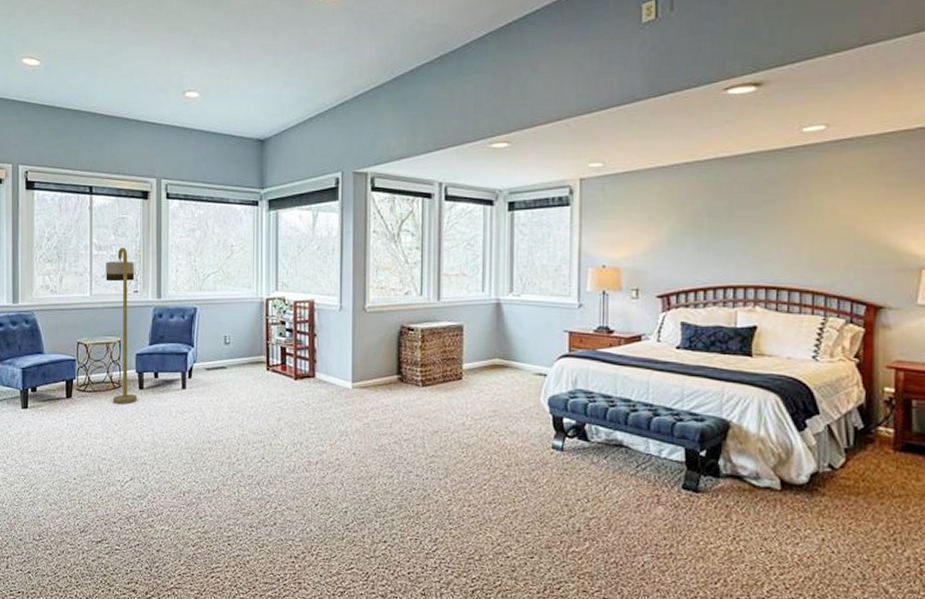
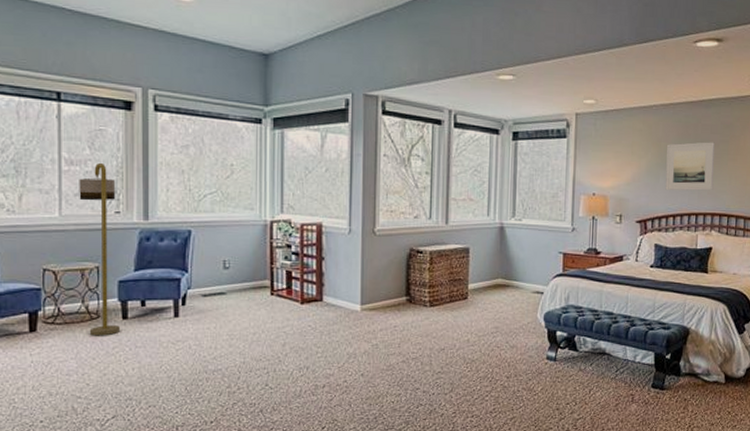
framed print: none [693,202,757,260] -> present [665,142,715,191]

